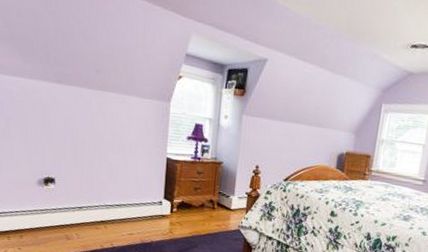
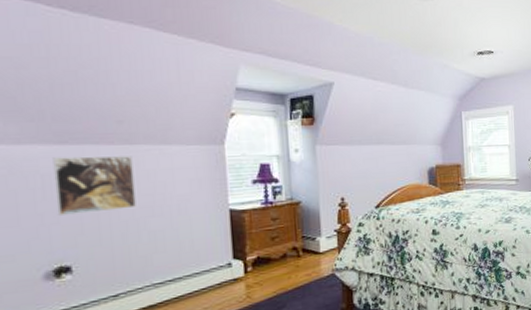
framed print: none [50,93,103,143] -> present [52,156,136,215]

